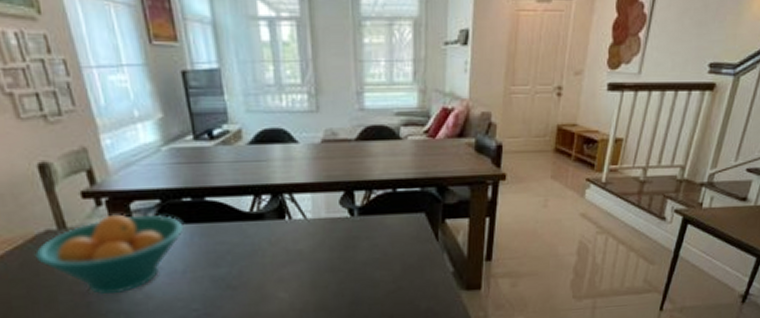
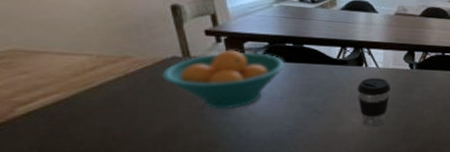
coffee cup: none [280,233,326,303] -> present [357,78,391,127]

